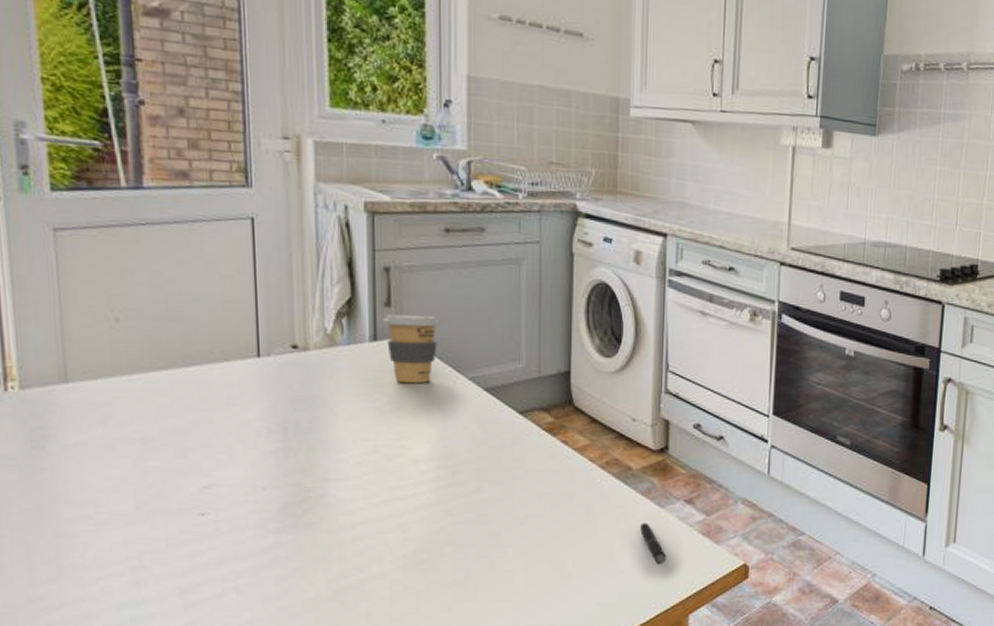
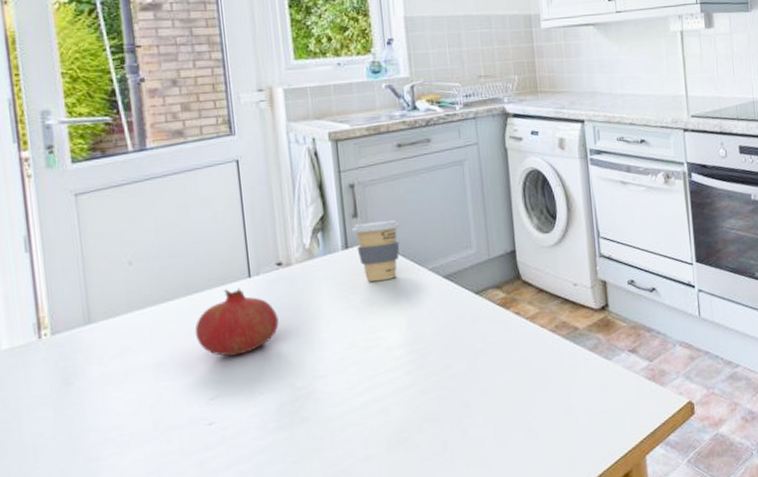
fruit: none [190,366,289,443] -> present [194,288,279,357]
pen: present [640,522,667,566] -> none [592,375,620,414]

